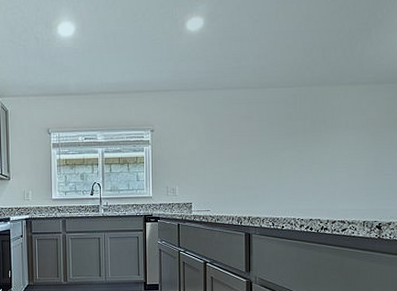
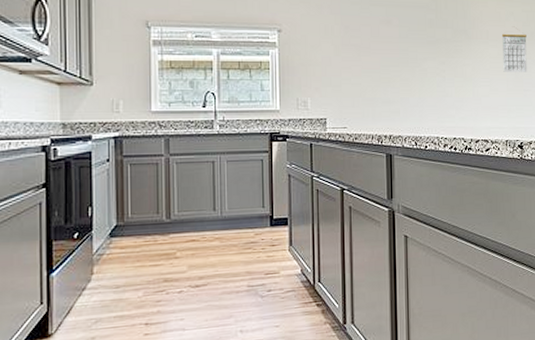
calendar: none [362,114,389,158] -> present [501,26,527,72]

